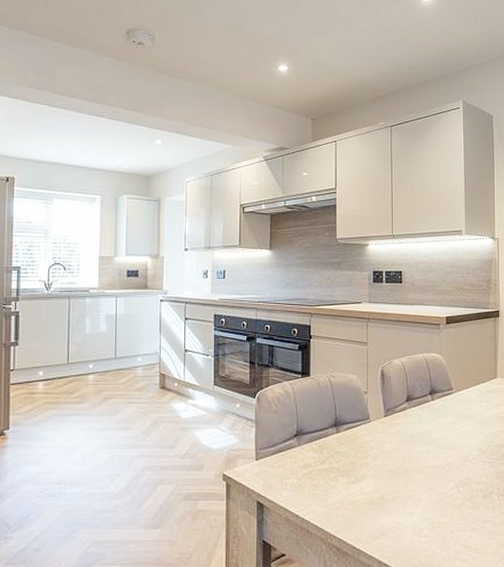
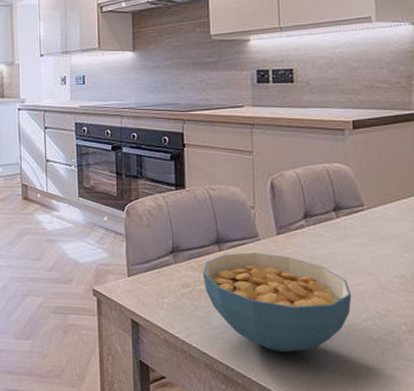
cereal bowl: none [321,433,442,523] -> present [202,252,352,353]

